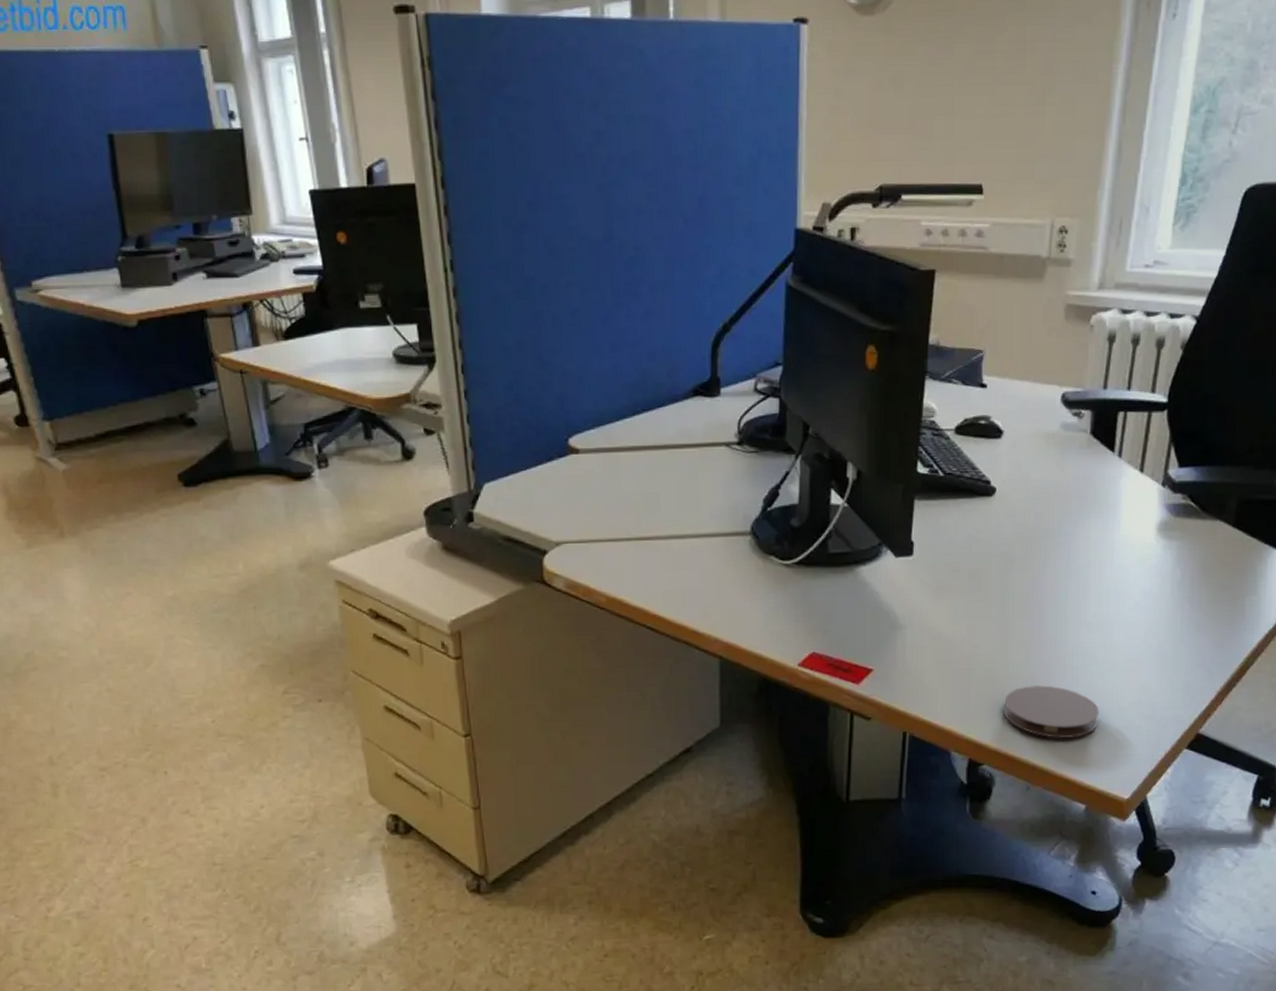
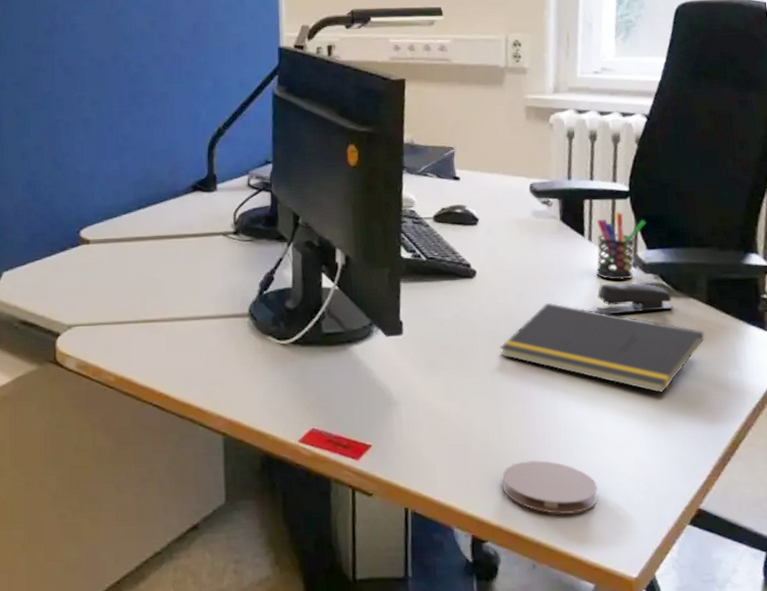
notepad: none [1014,523,1227,619] -> present [500,302,705,394]
stapler: none [1117,503,1199,537] -> present [595,283,674,315]
pen holder: none [1122,425,1182,500] -> present [596,211,647,281]

